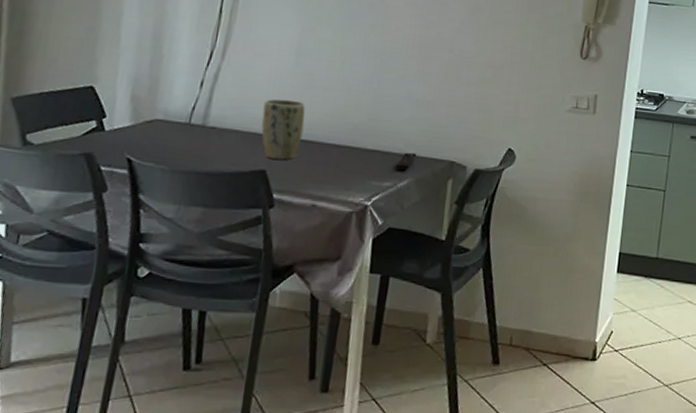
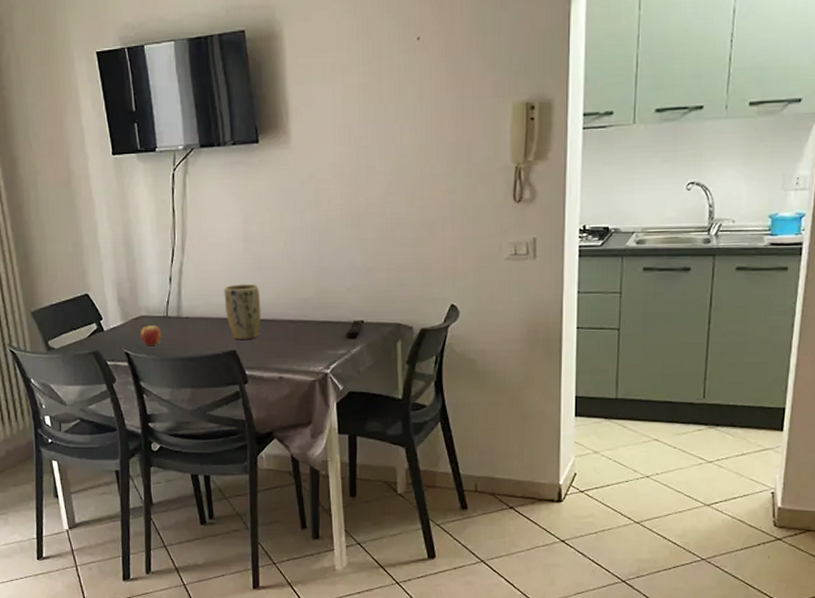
fruit: none [150,129,179,155] -> present [140,324,162,346]

